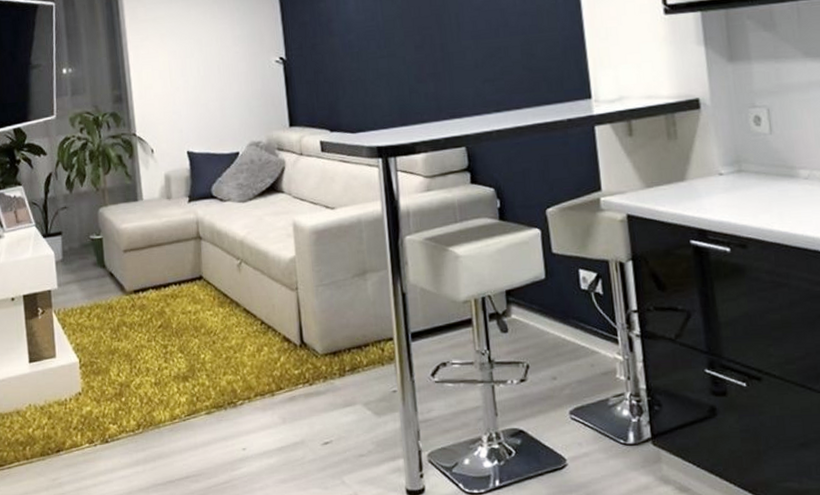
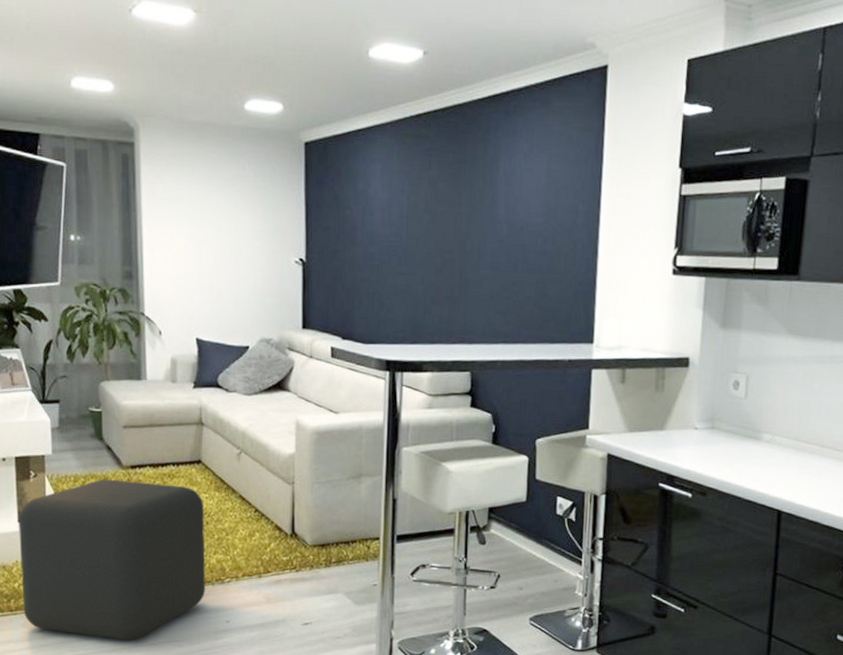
cube: none [29,305,218,481] -> present [18,479,205,641]

